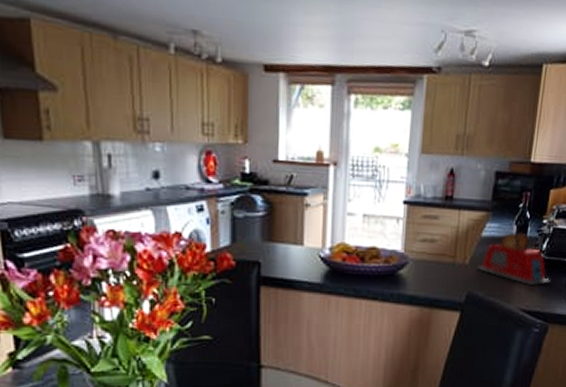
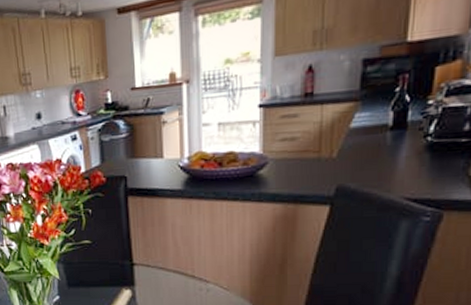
toaster: present [477,232,551,285] -> none [347,117,443,172]

